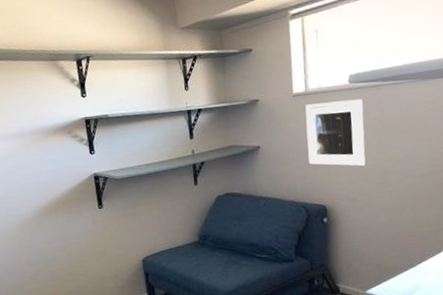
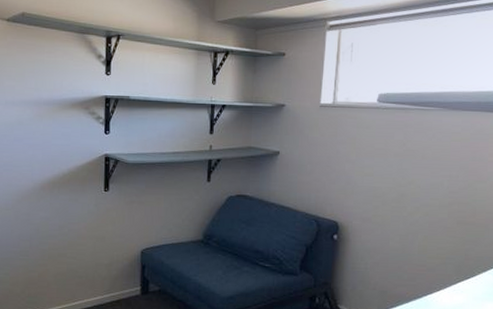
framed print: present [305,98,366,167] -> none [326,117,389,188]

